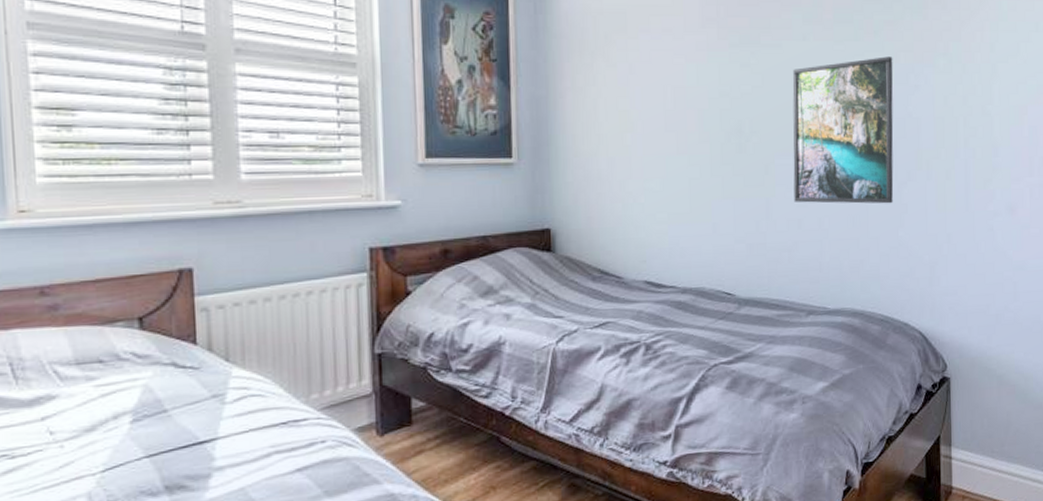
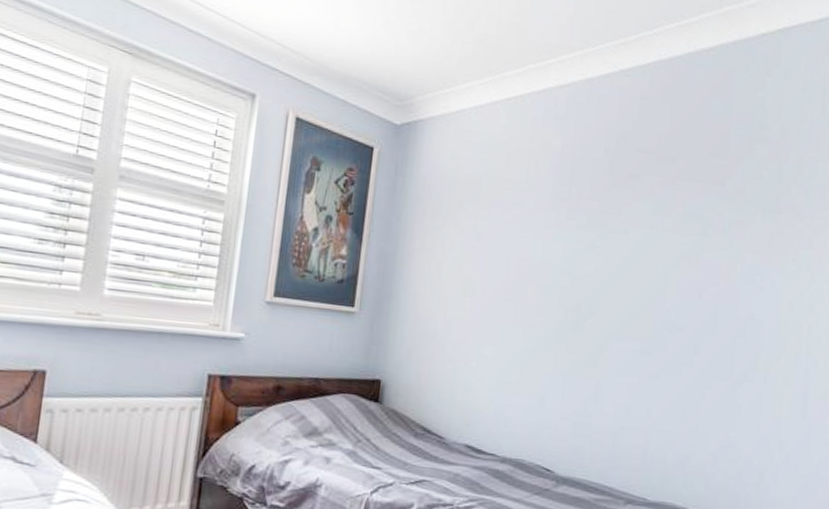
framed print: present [792,56,894,204] -> none [625,255,740,403]

